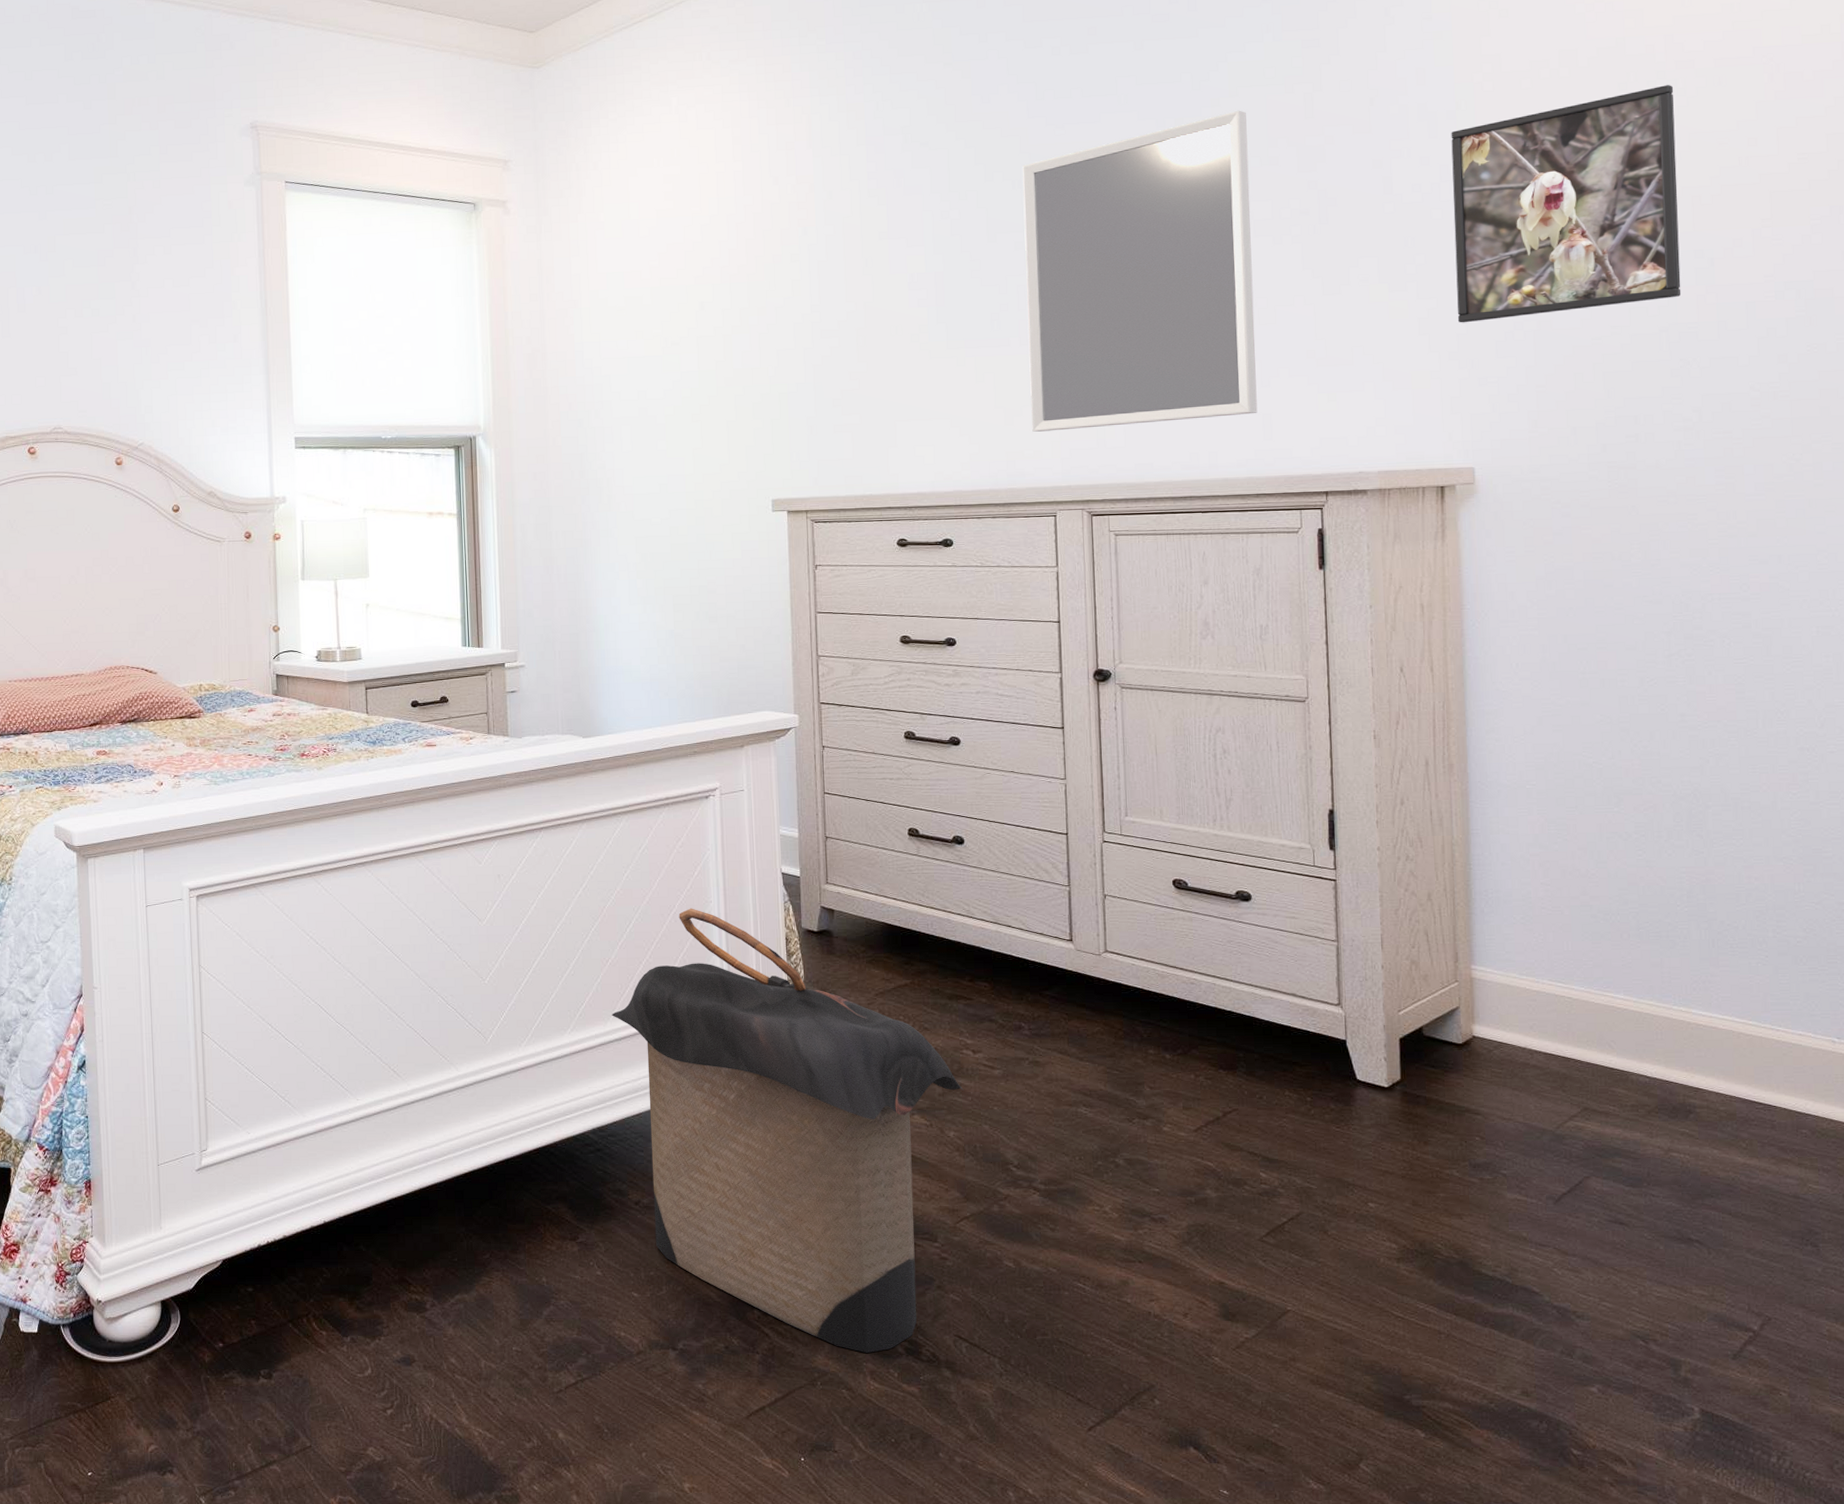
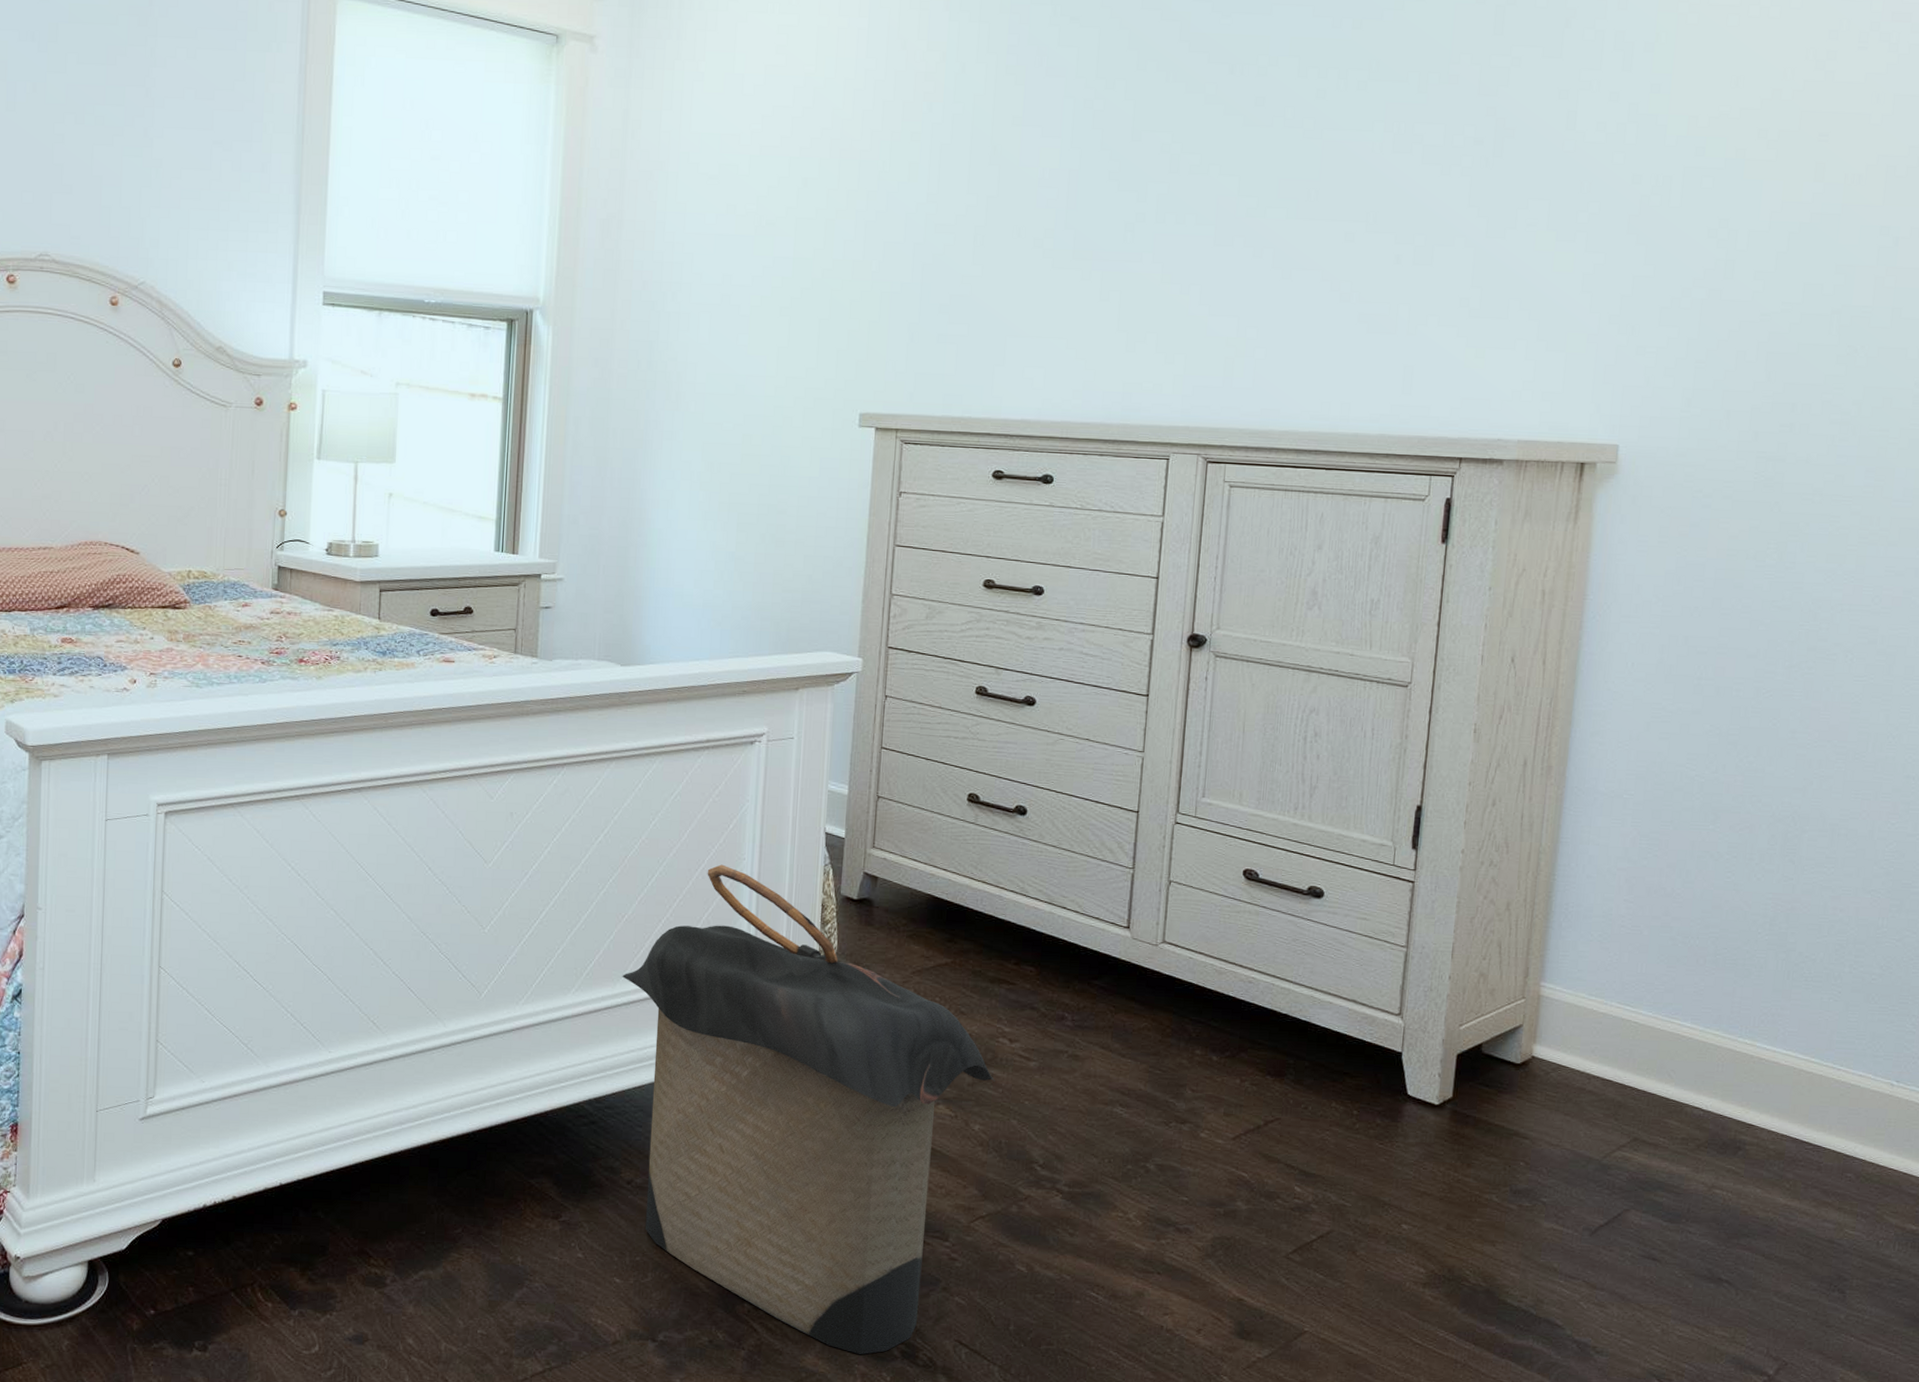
home mirror: present [1022,110,1258,432] -> none [1154,17,1431,365]
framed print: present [1451,85,1682,323] -> none [1624,38,1886,284]

